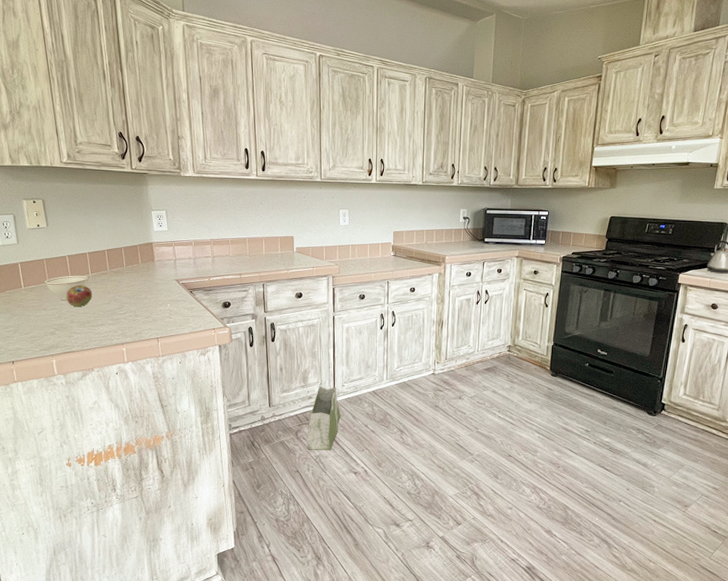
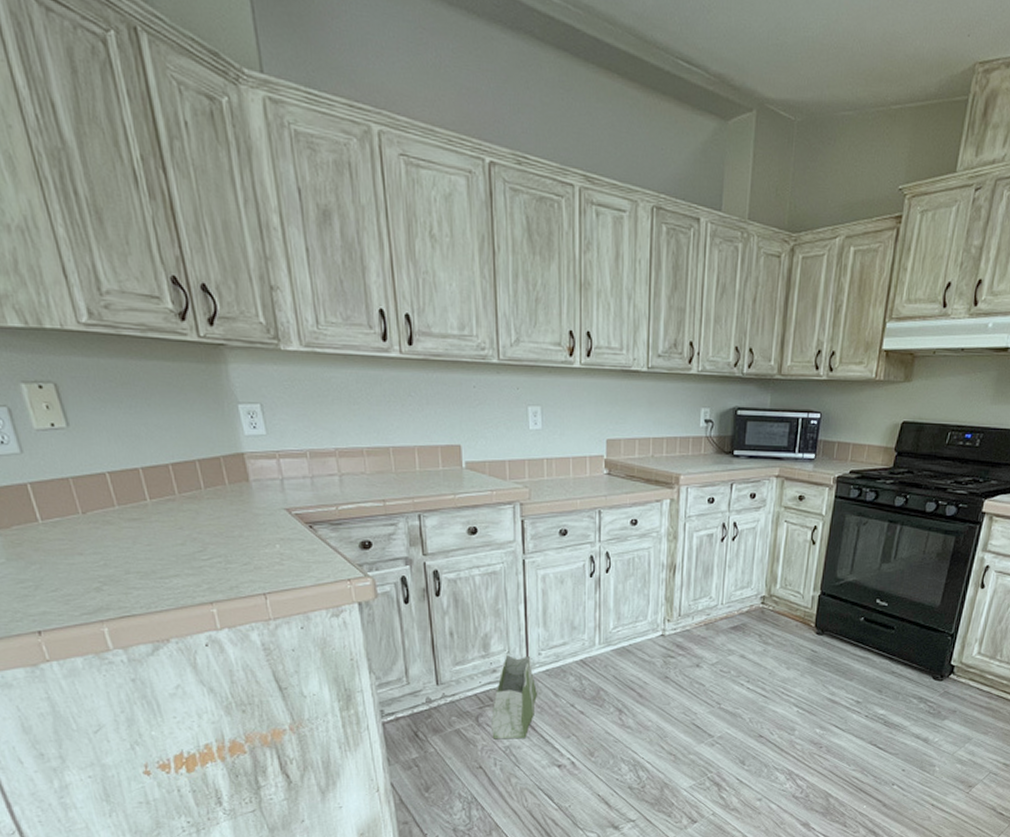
bowl: present [44,275,89,301] -> none [74,502,147,541]
fruit: present [66,285,93,307] -> none [112,516,156,550]

